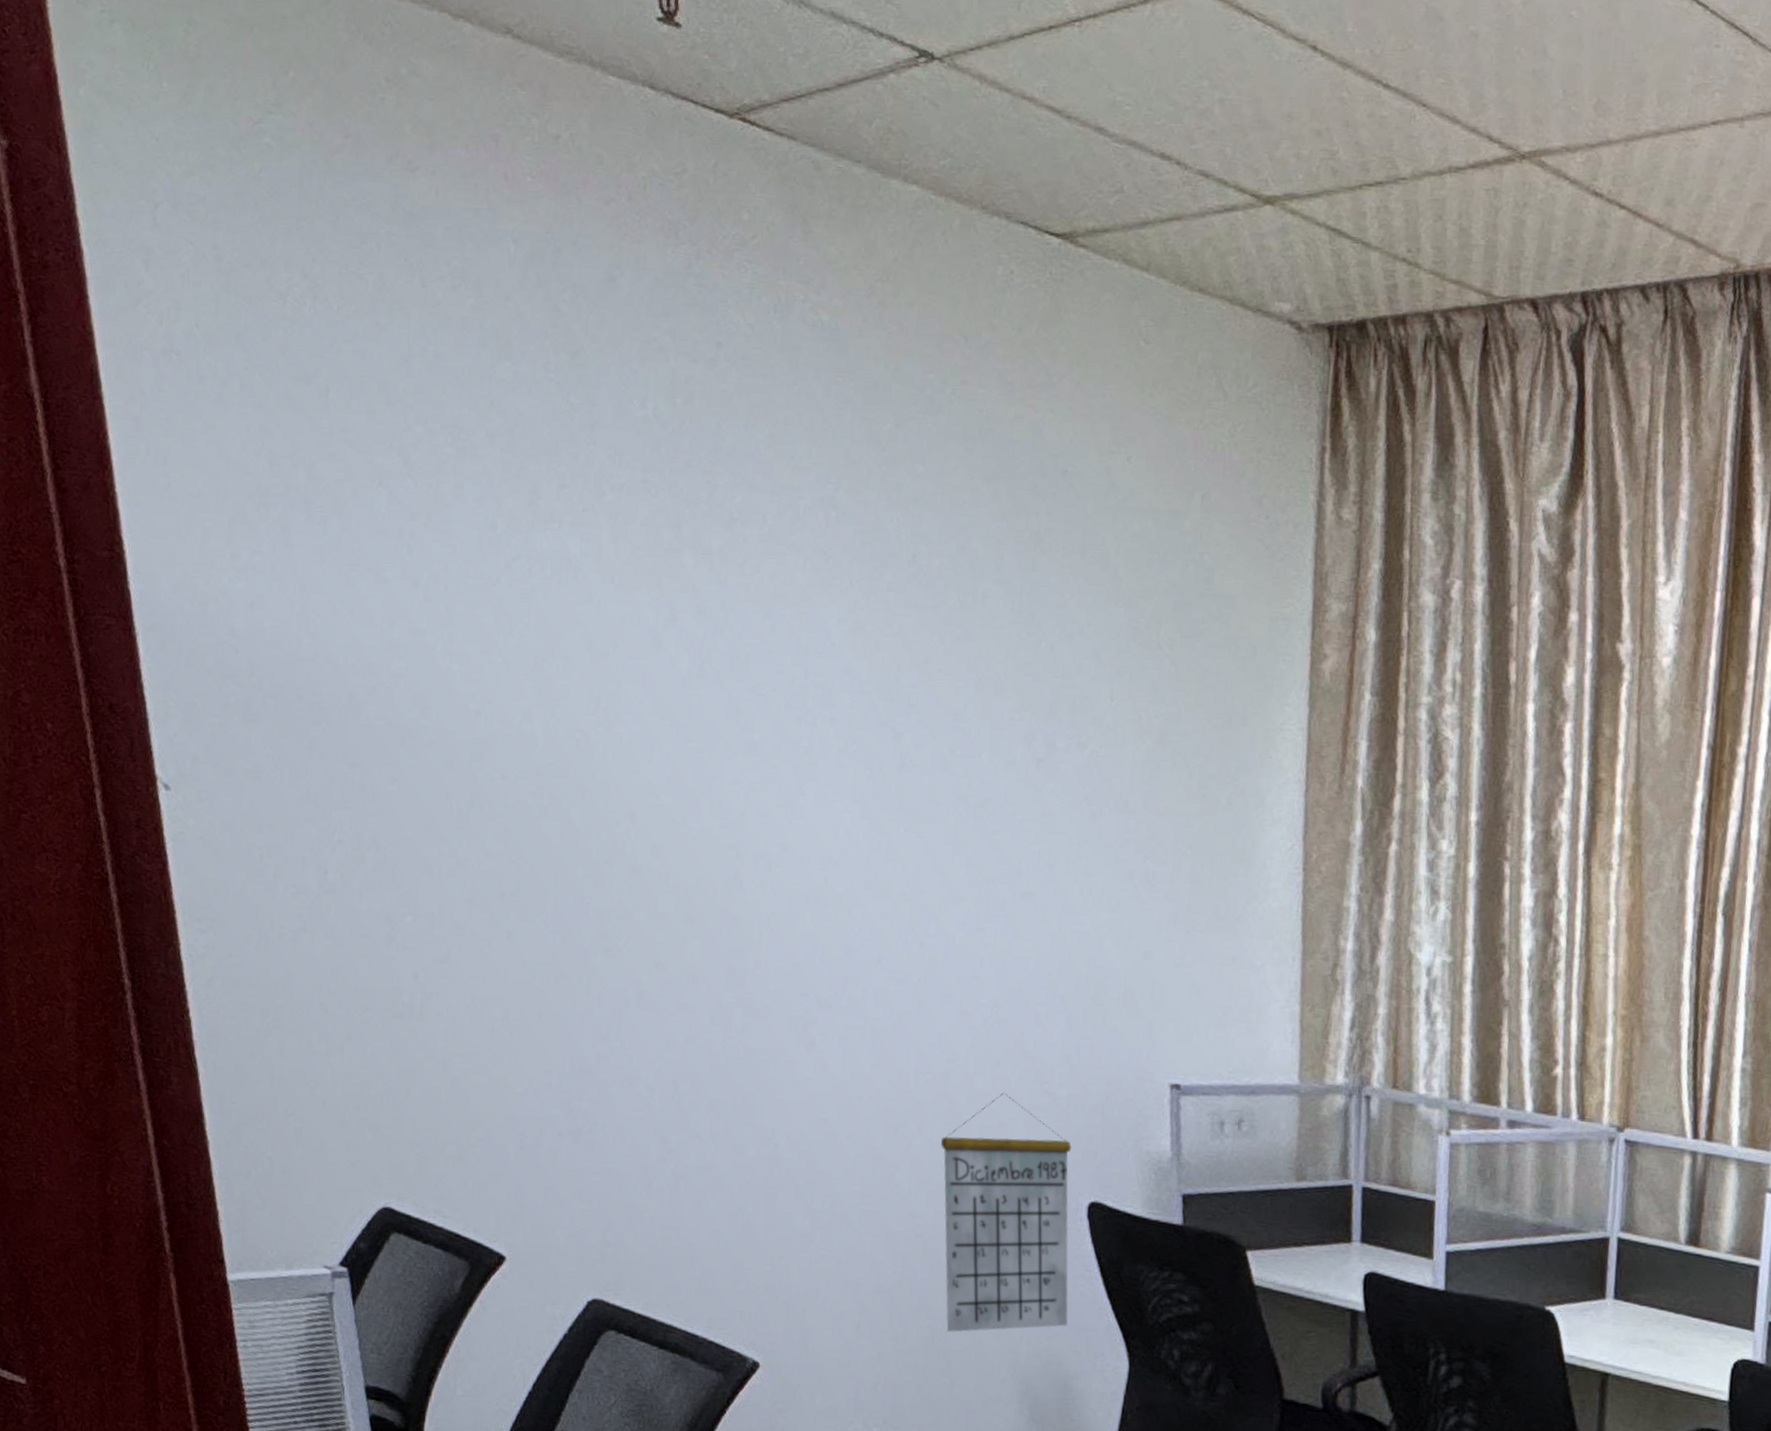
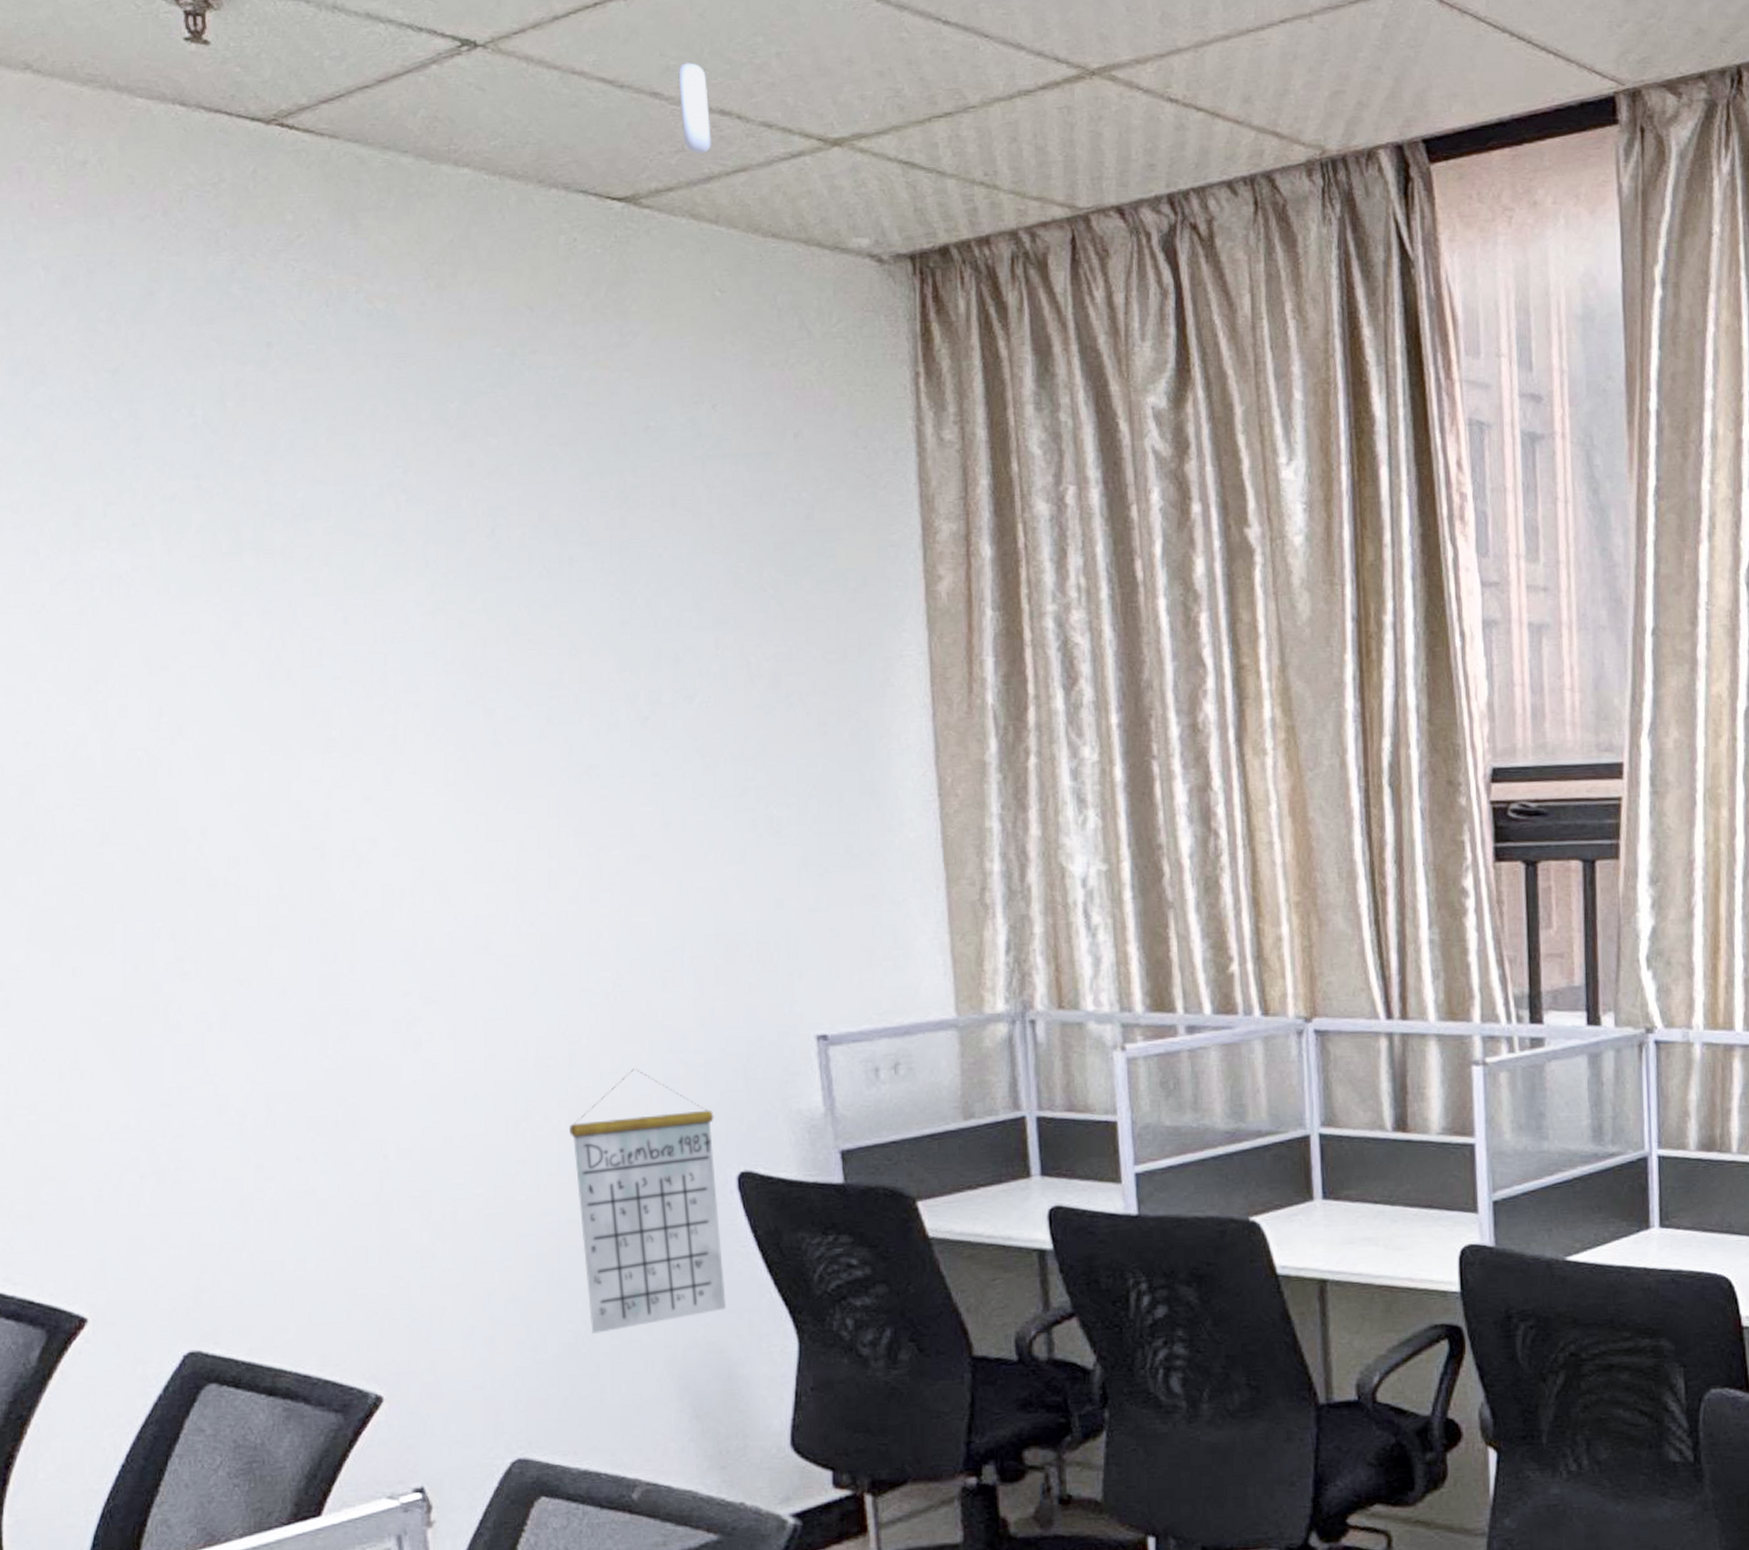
wheel: none [1123,100,1151,196] -> present [678,63,711,153]

